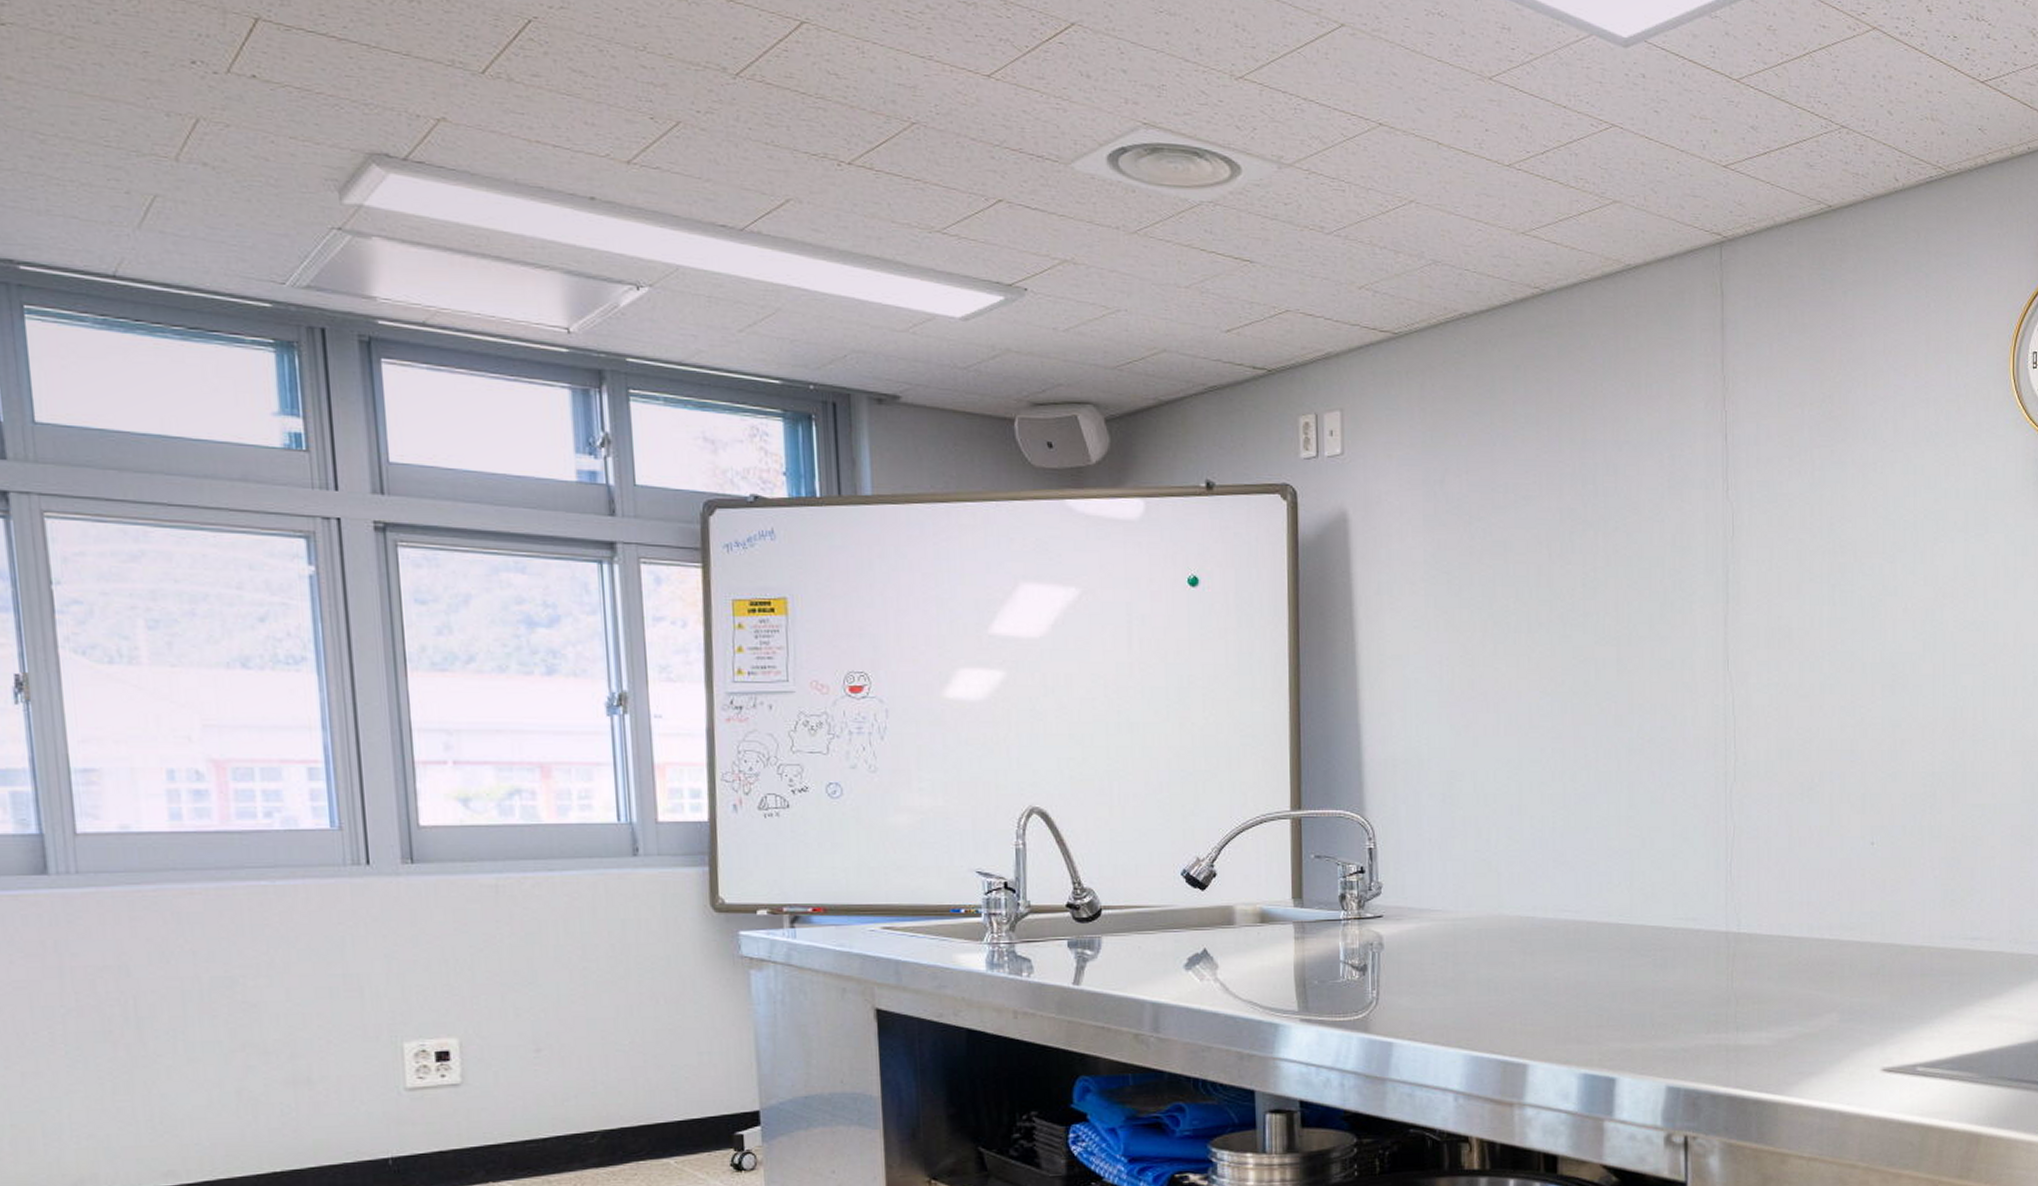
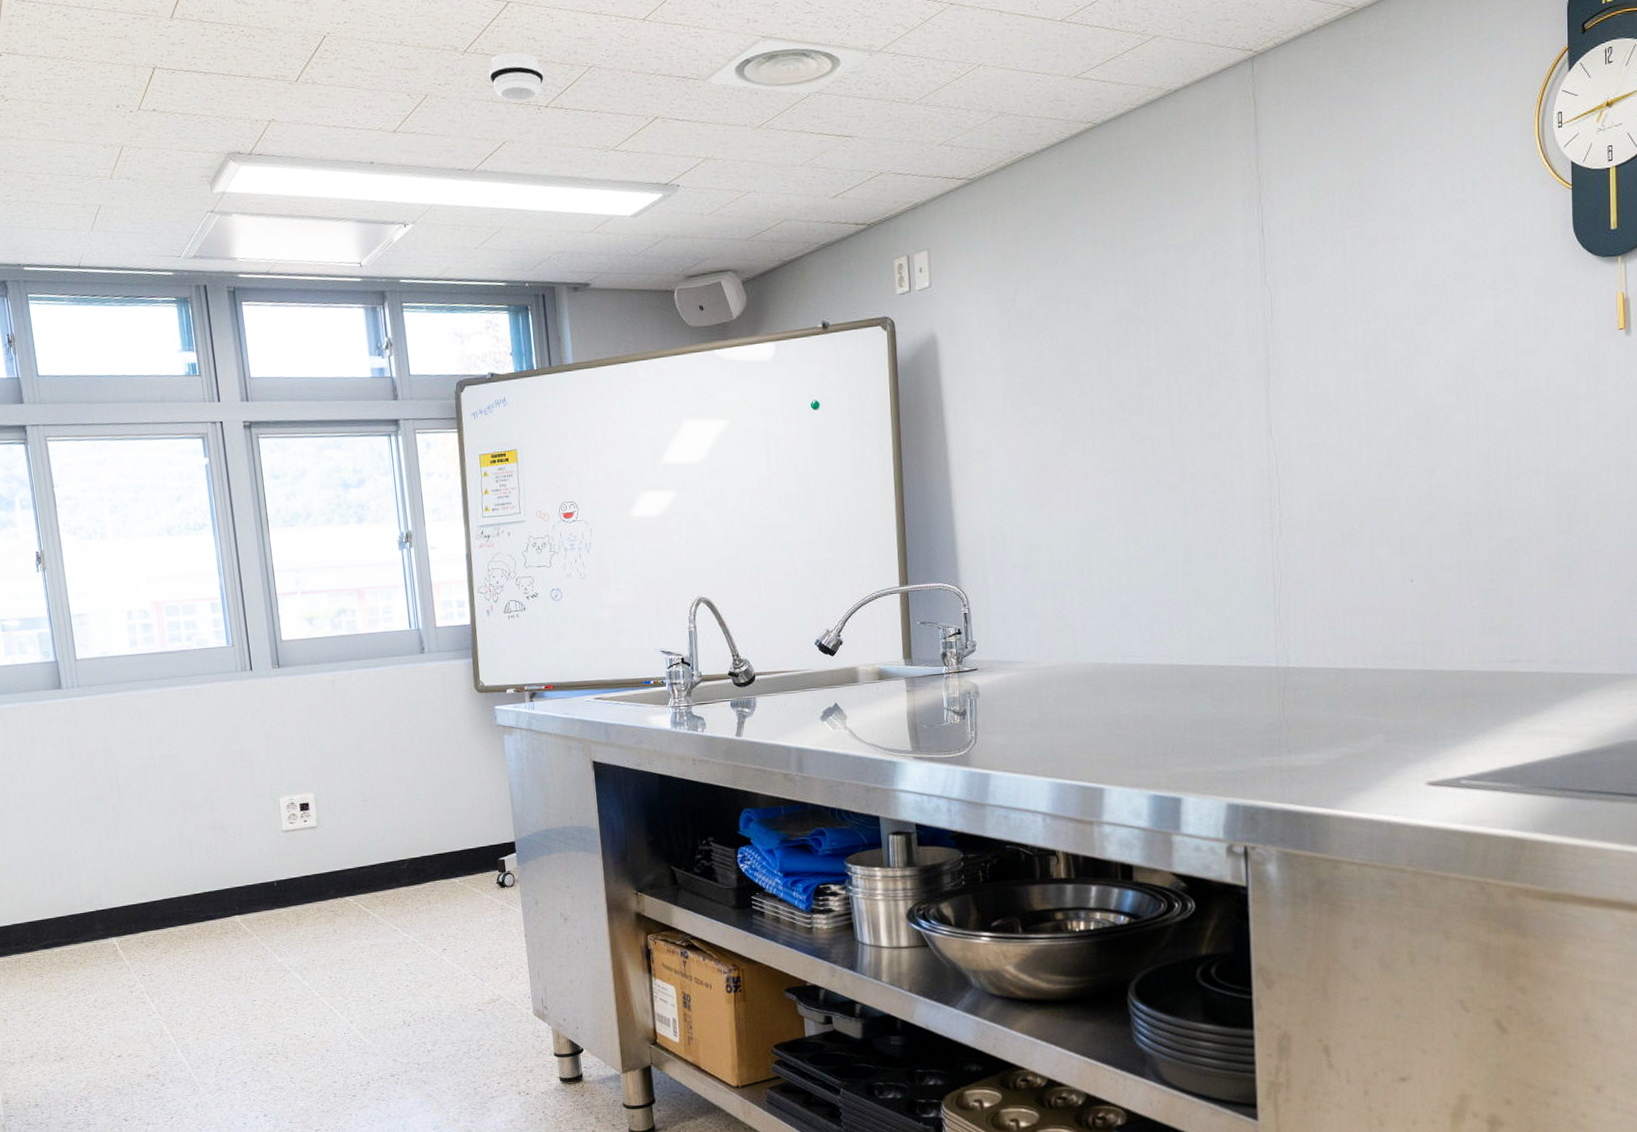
smoke detector: none [770,85,848,152] -> present [489,52,544,102]

